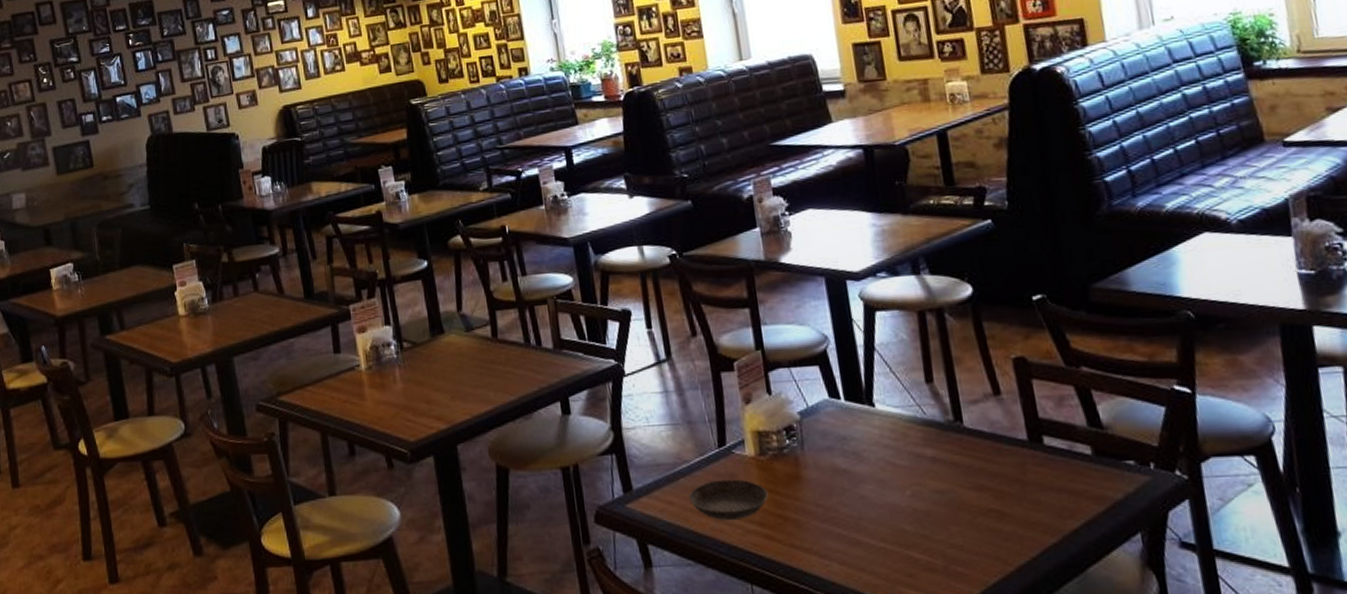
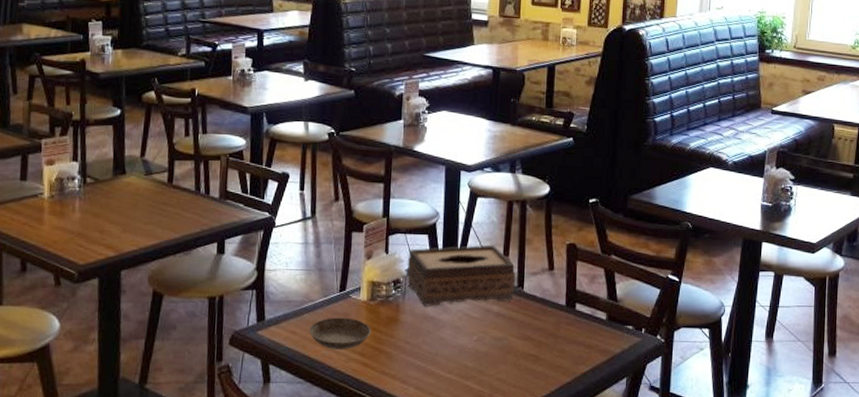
tissue box: none [797,369,950,457] -> present [406,244,515,306]

